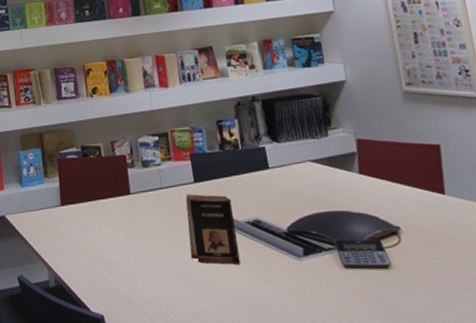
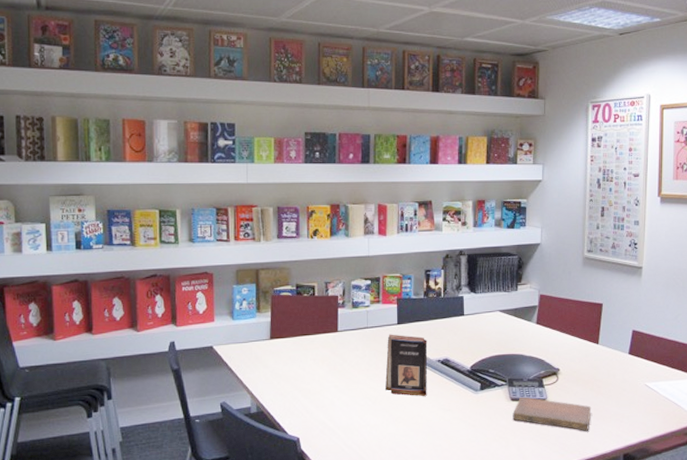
notebook: none [350,263,457,306] -> present [513,397,592,431]

